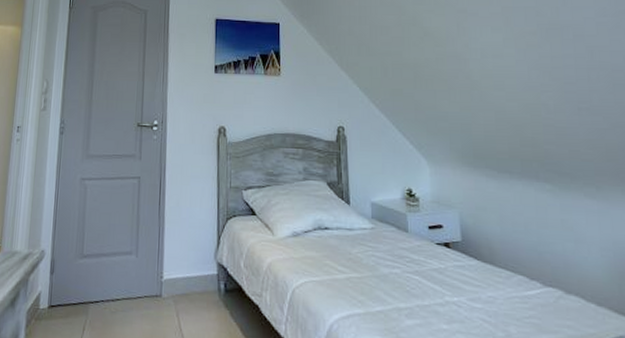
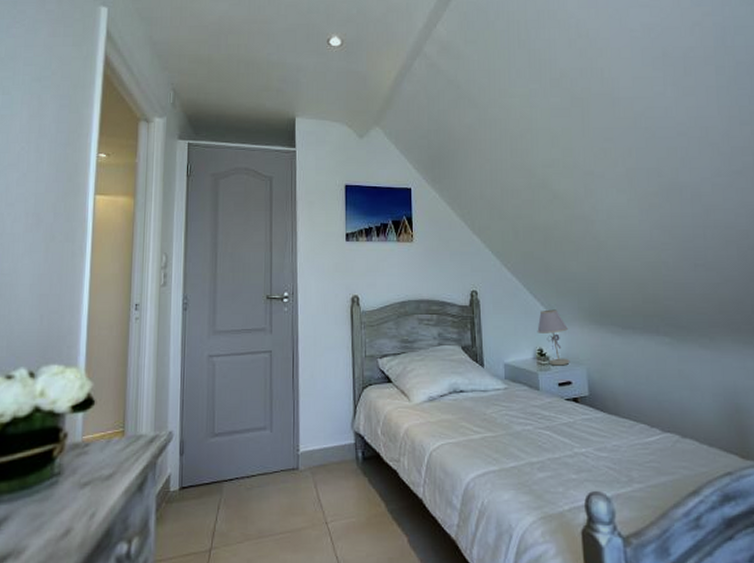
table lamp: none [406,149,441,208] -> present [537,309,570,366]

